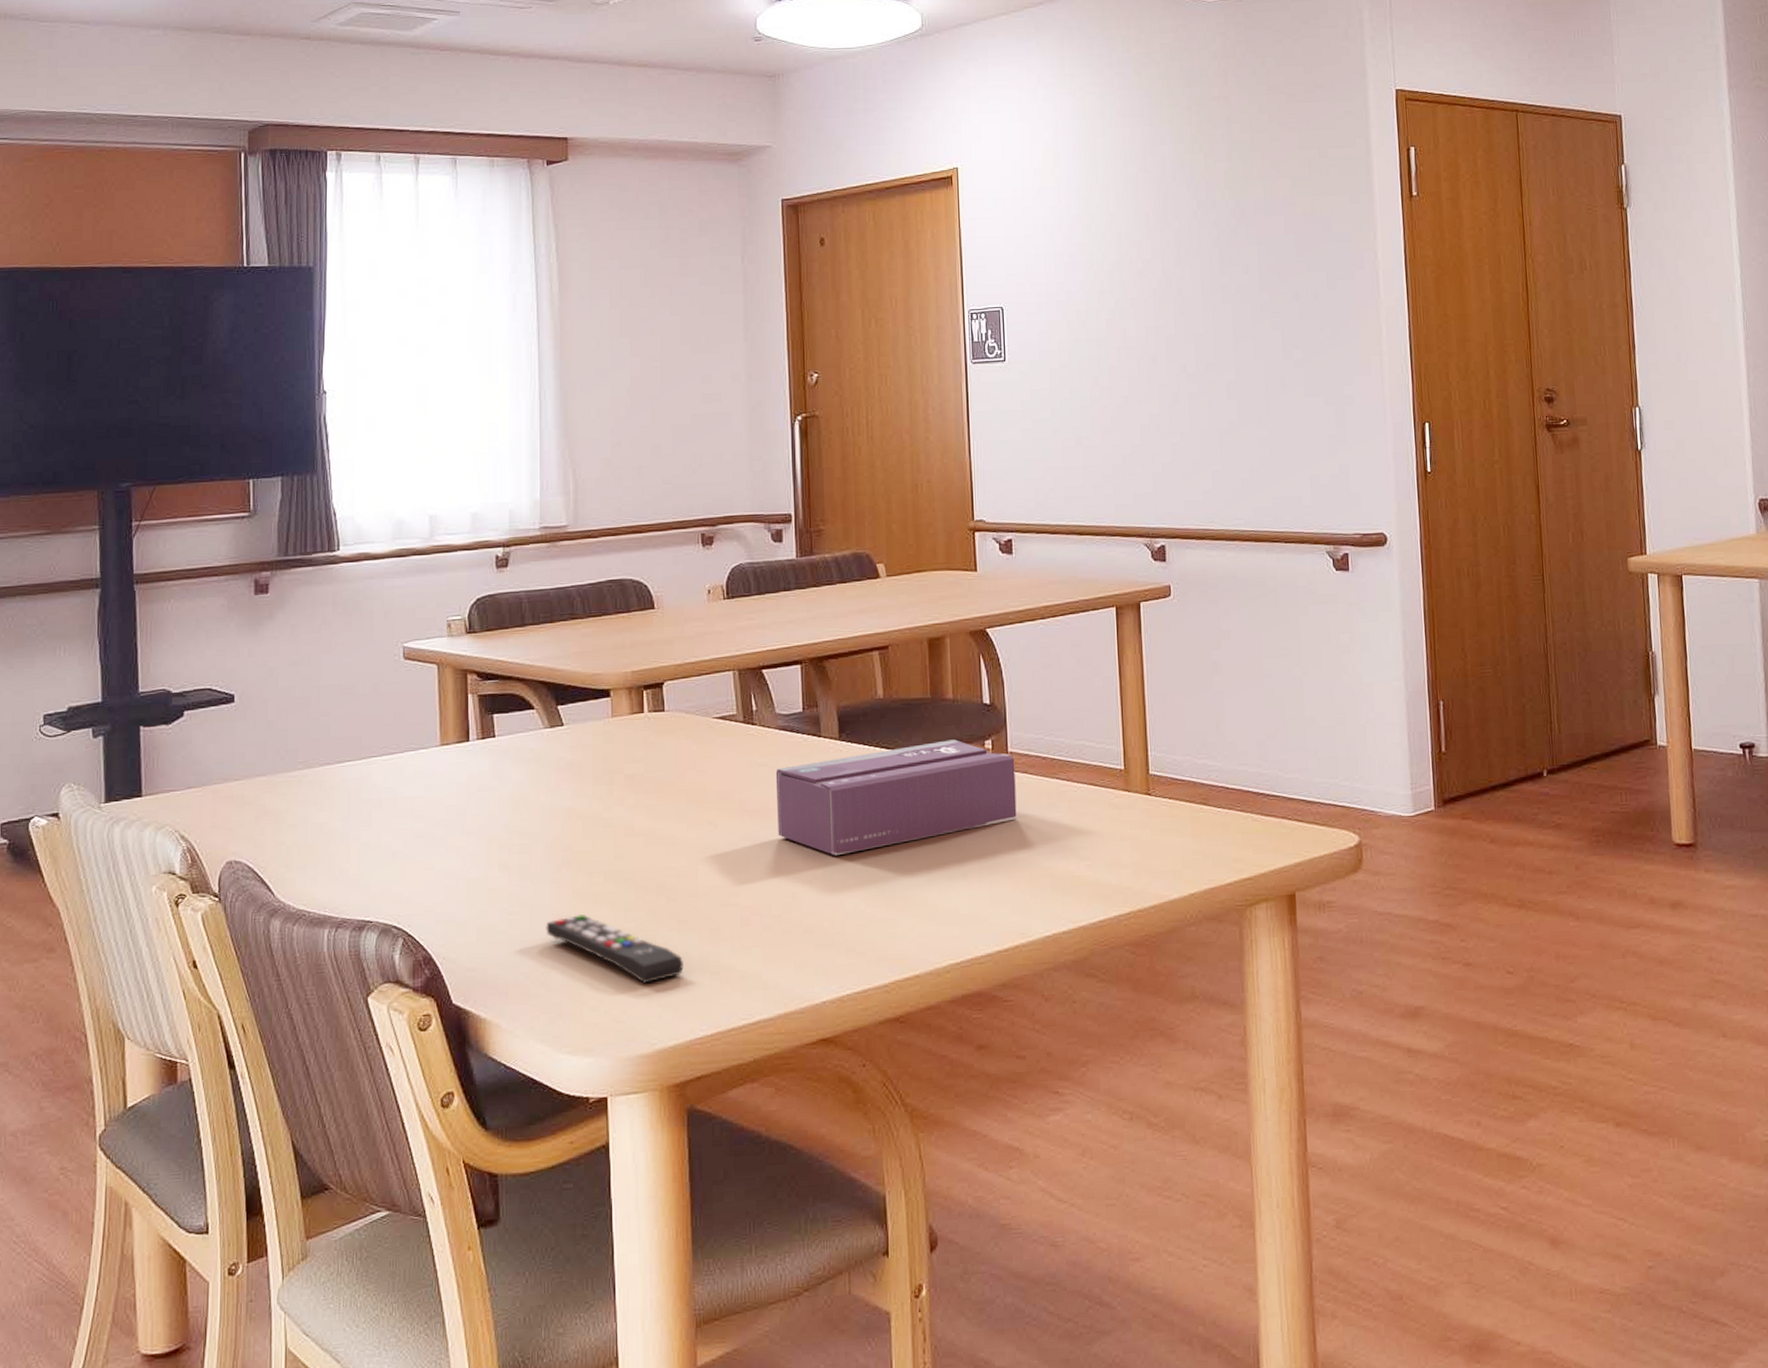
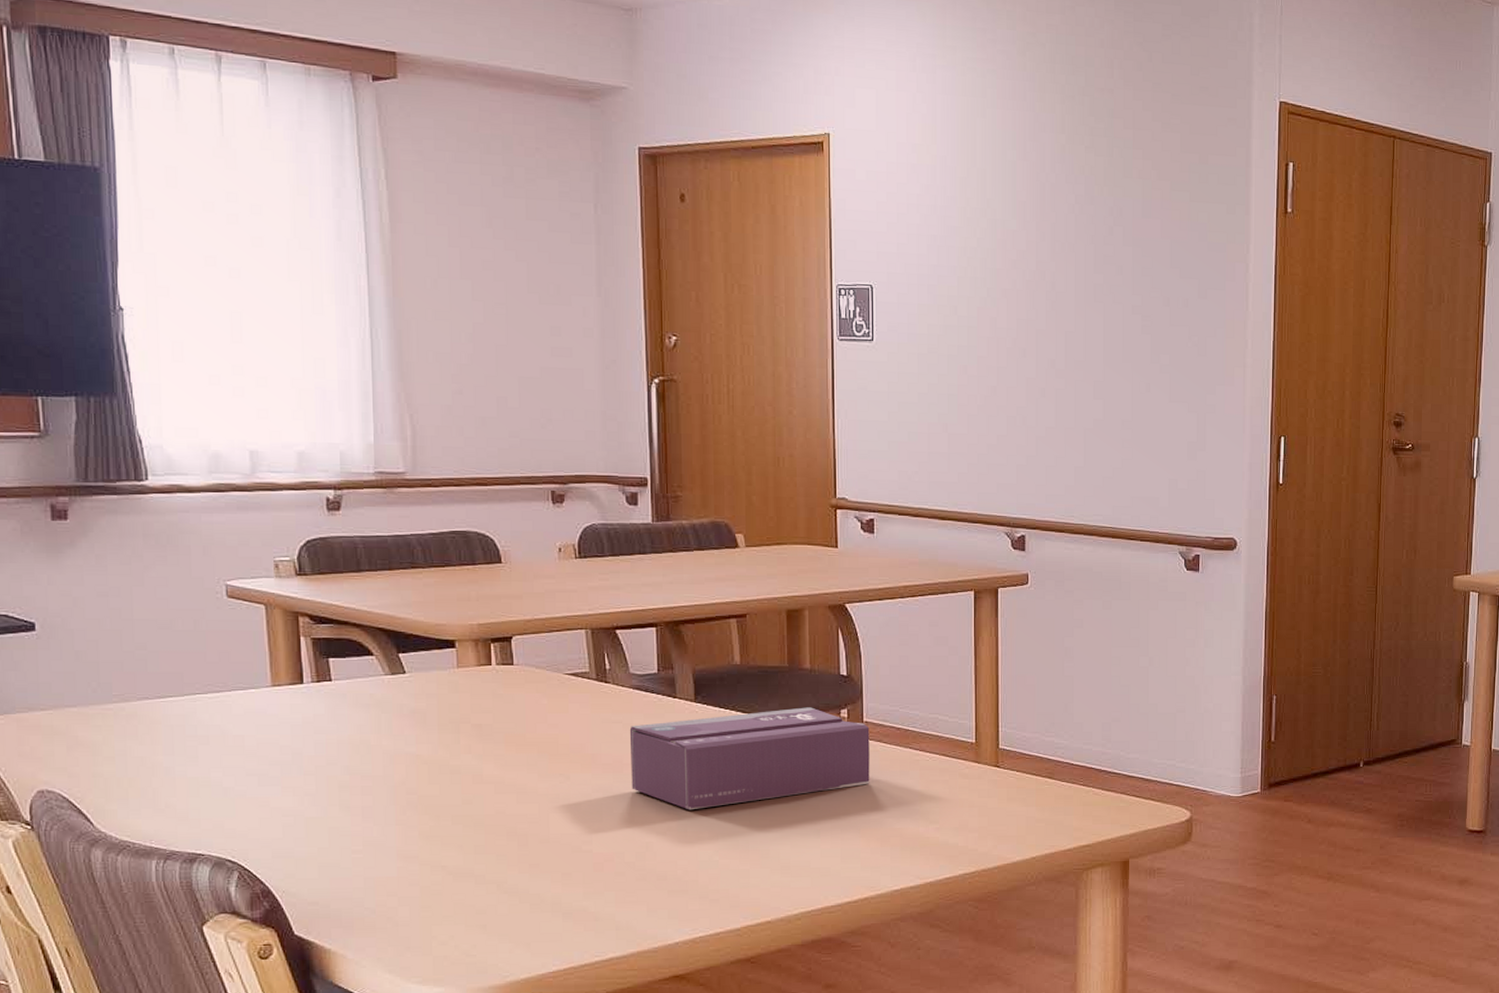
remote control: present [546,913,685,984] -> none [391,854,536,922]

